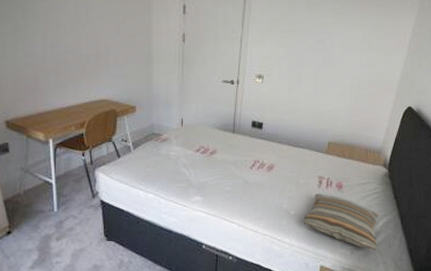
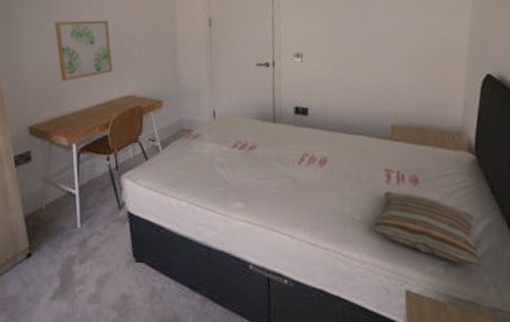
wall art: none [30,21,89,80] -> present [55,20,113,81]

